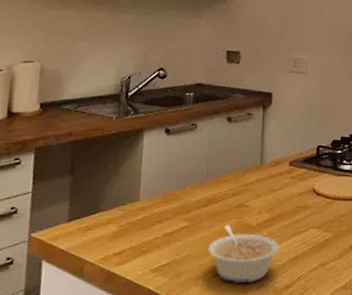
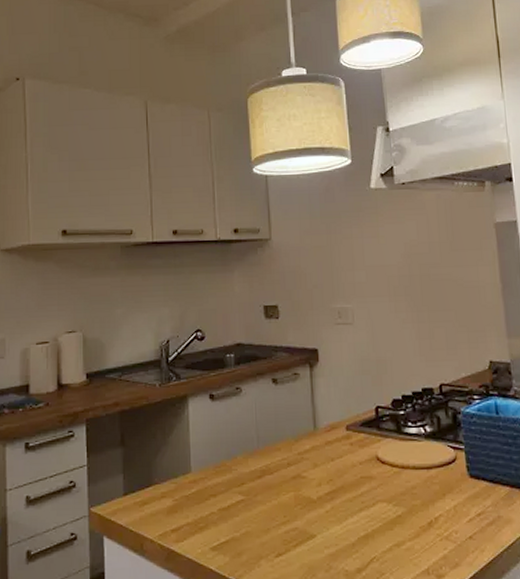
legume: present [208,225,280,283] -> none [267,498,346,565]

